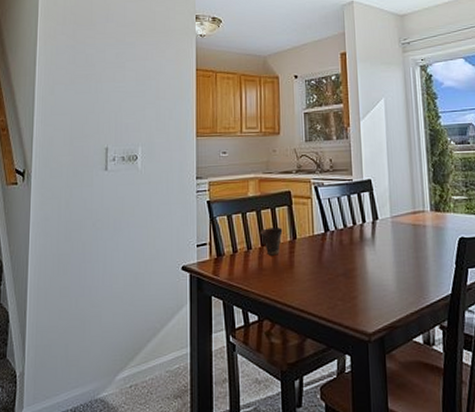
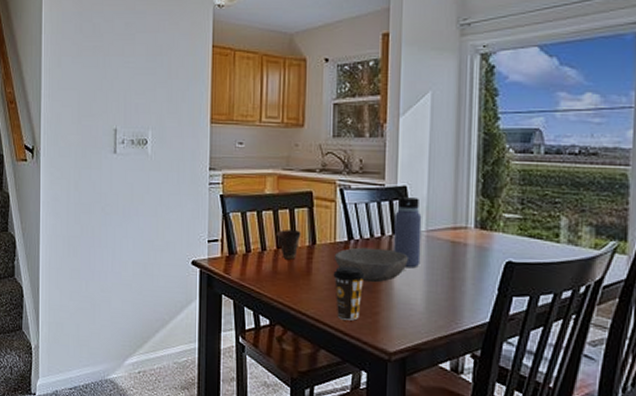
bowl: none [313,236,378,269] -> present [334,247,408,283]
coffee cup: none [314,256,342,307] -> present [333,266,365,321]
water bottle: none [359,181,389,253] -> present [393,188,422,268]

